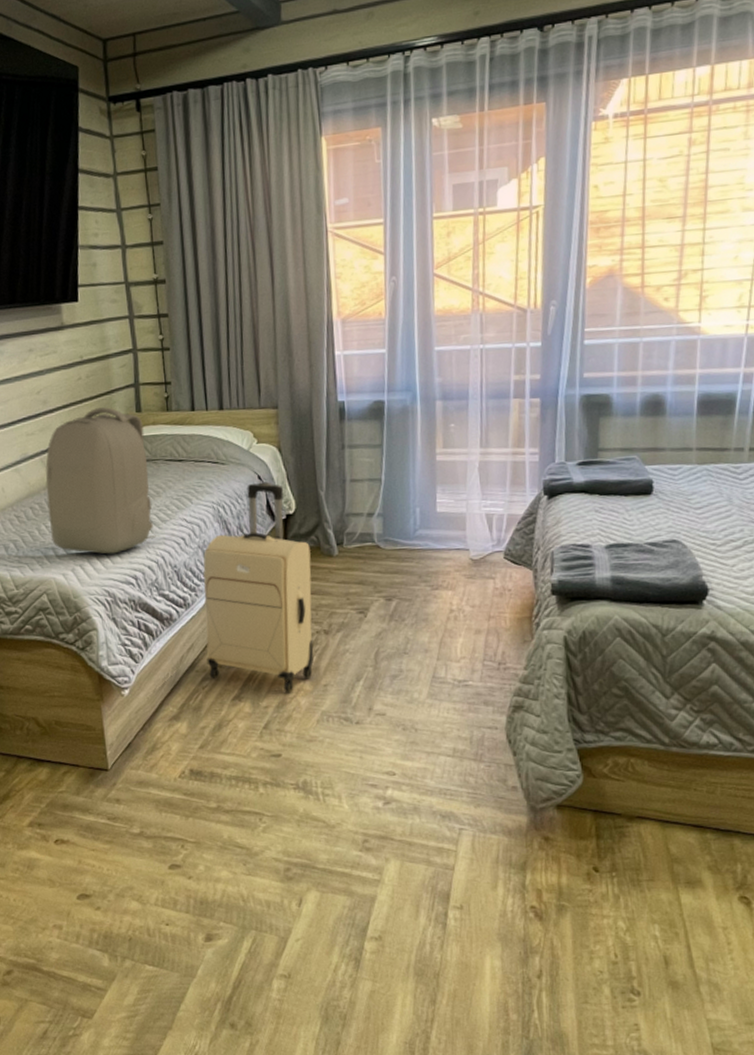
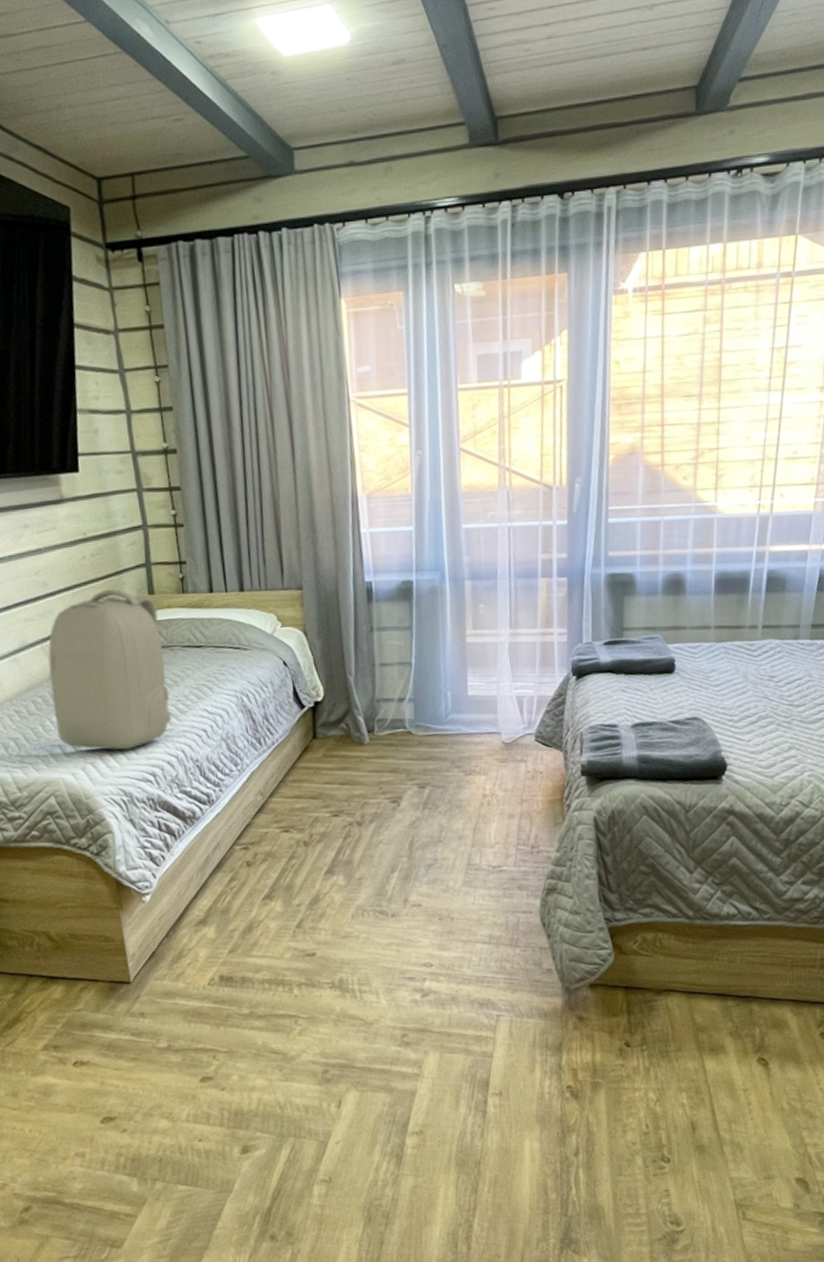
suitcase: present [202,482,314,693] -> none [226,667,347,889]

